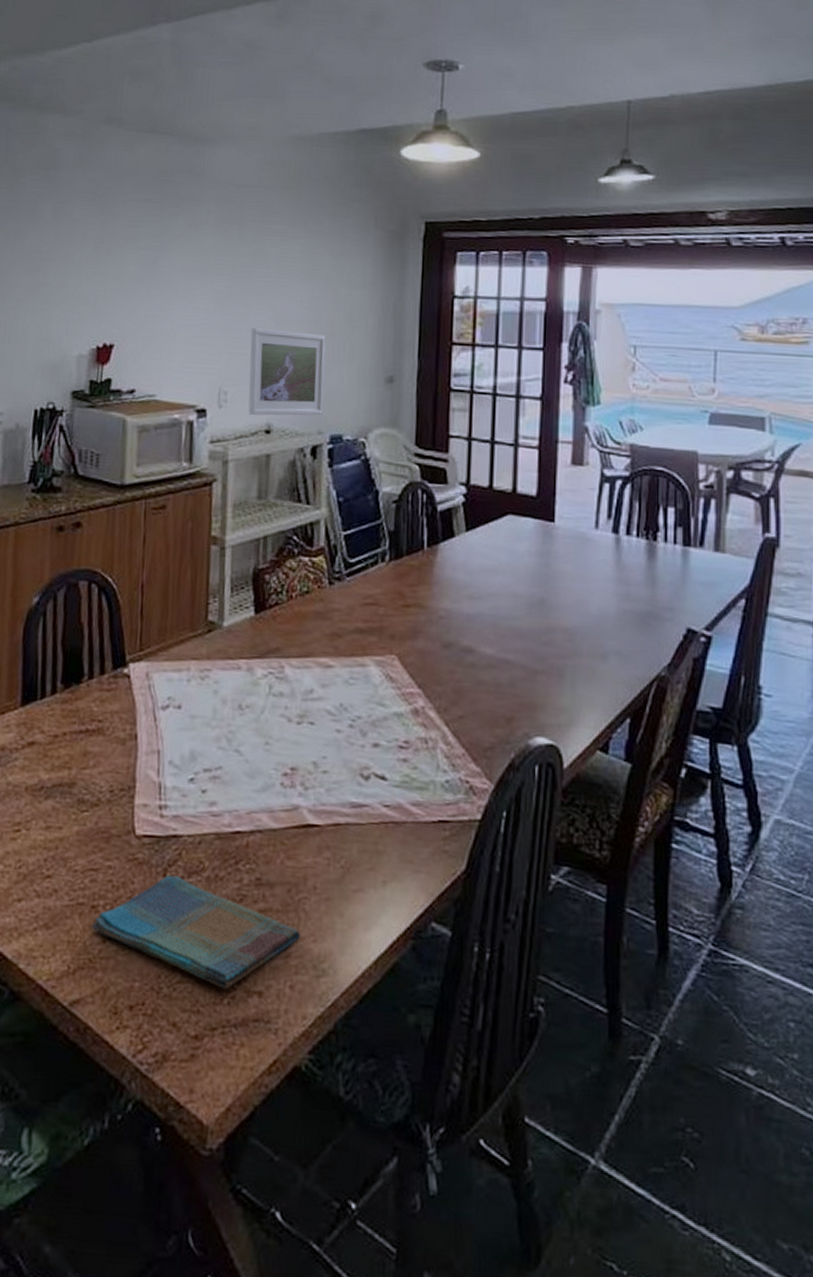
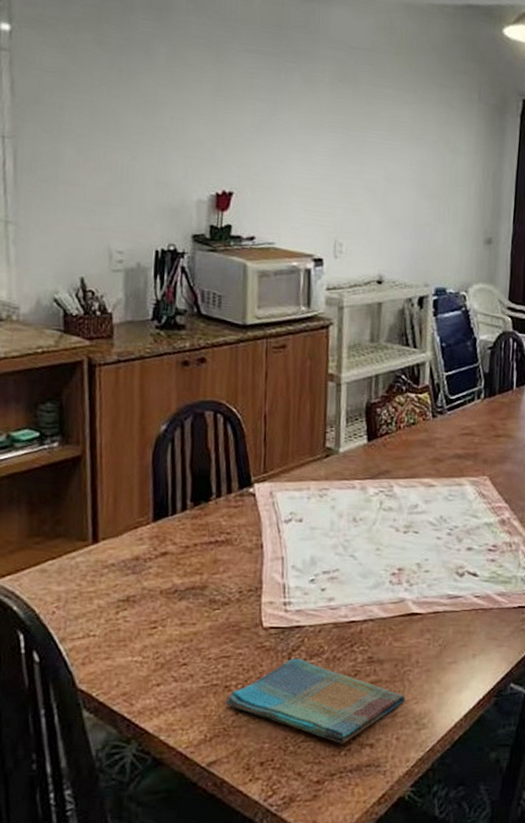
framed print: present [248,328,326,416] -> none [362,186,433,270]

